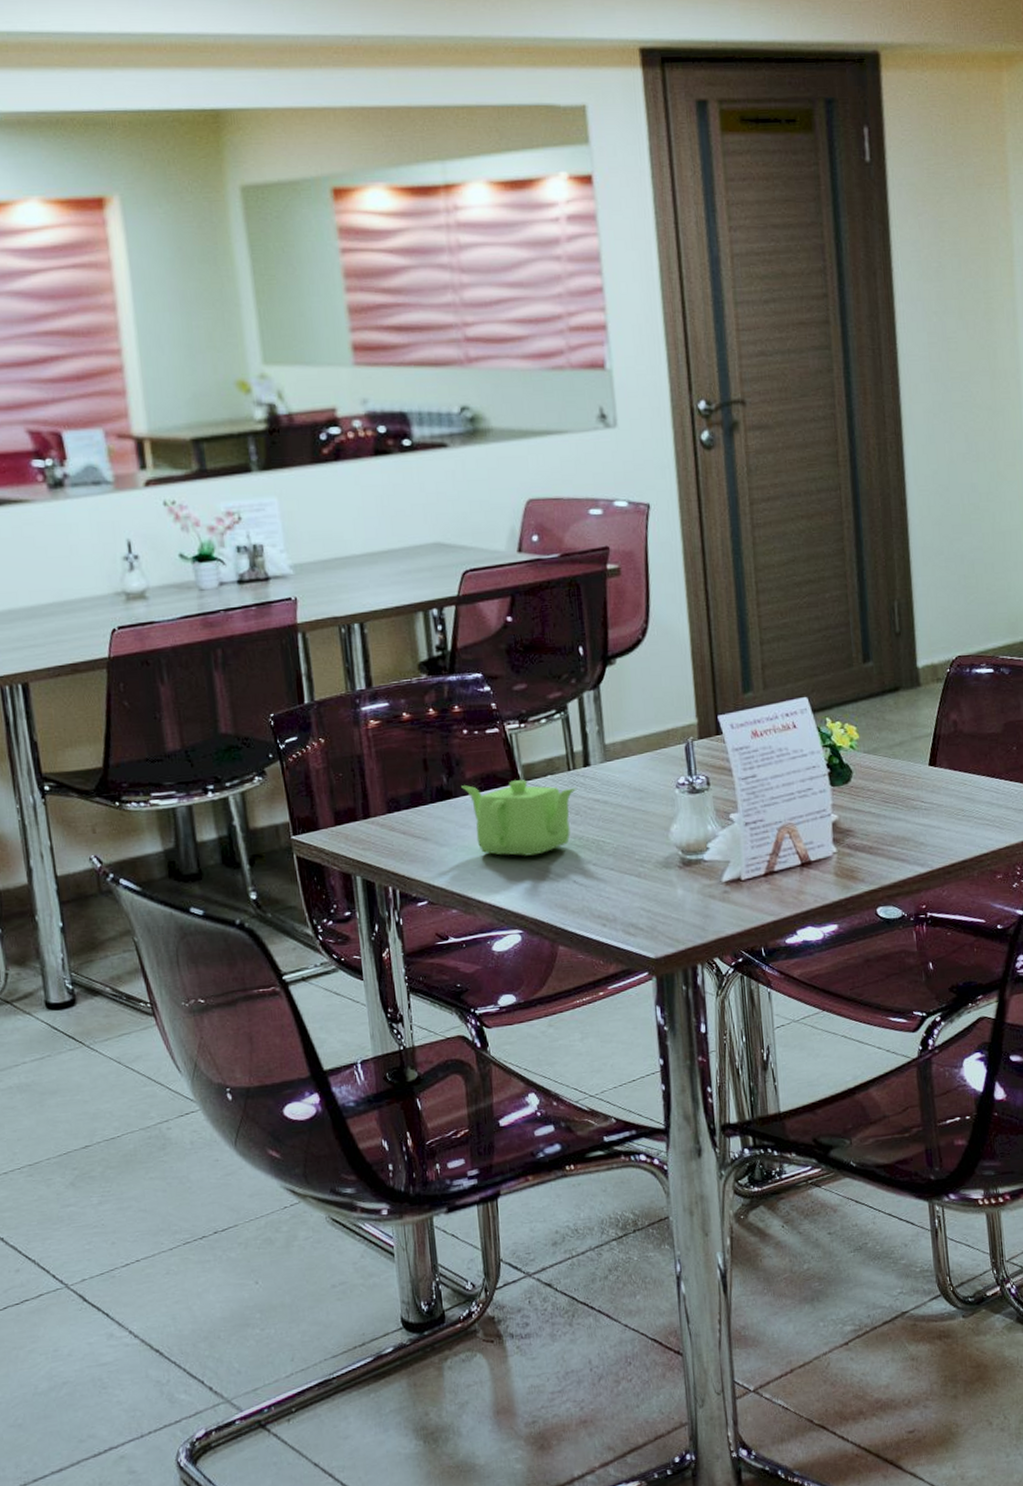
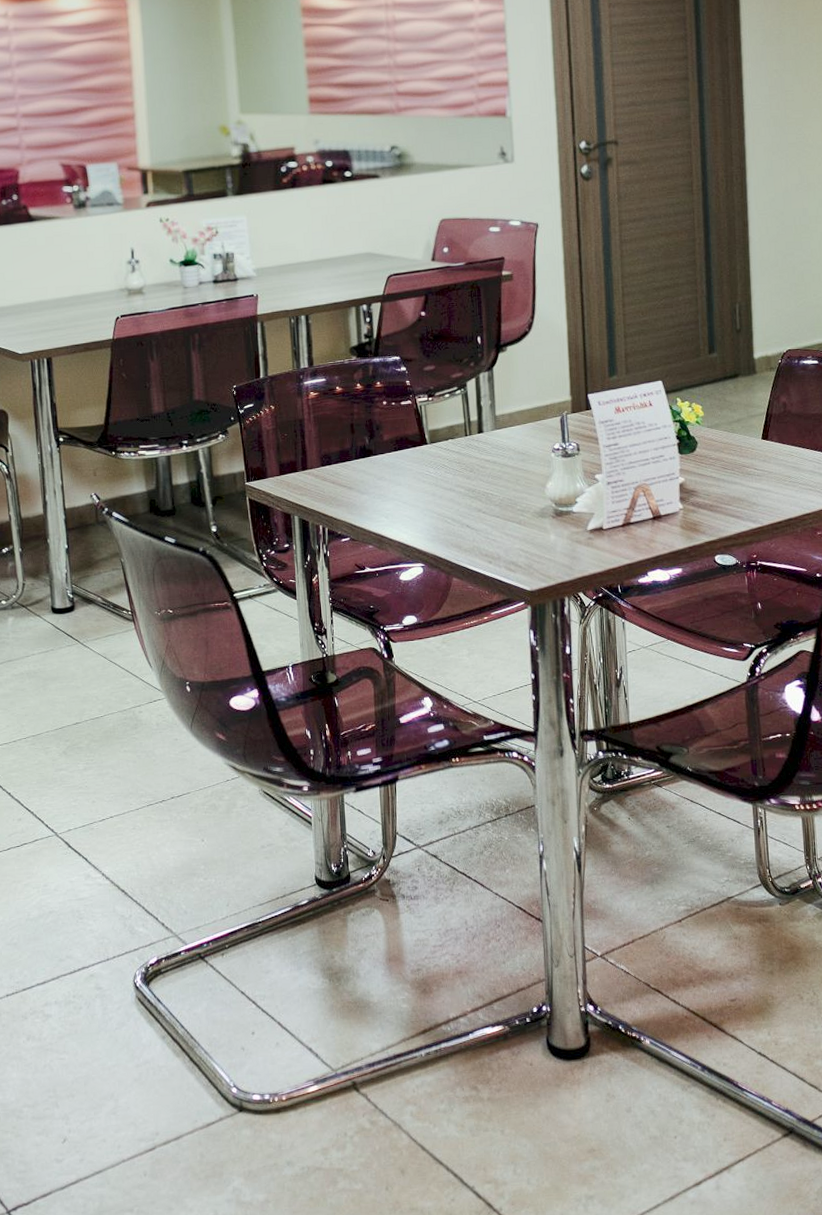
teapot: present [461,779,577,856] -> none [380,441,472,504]

